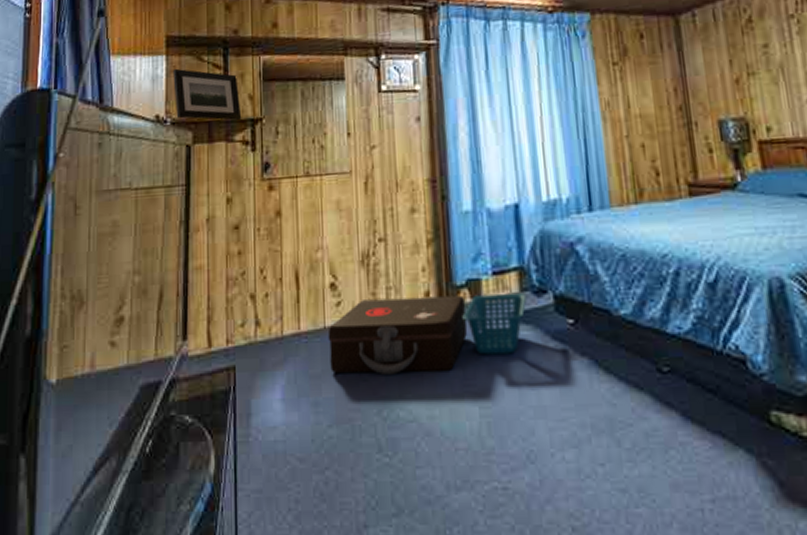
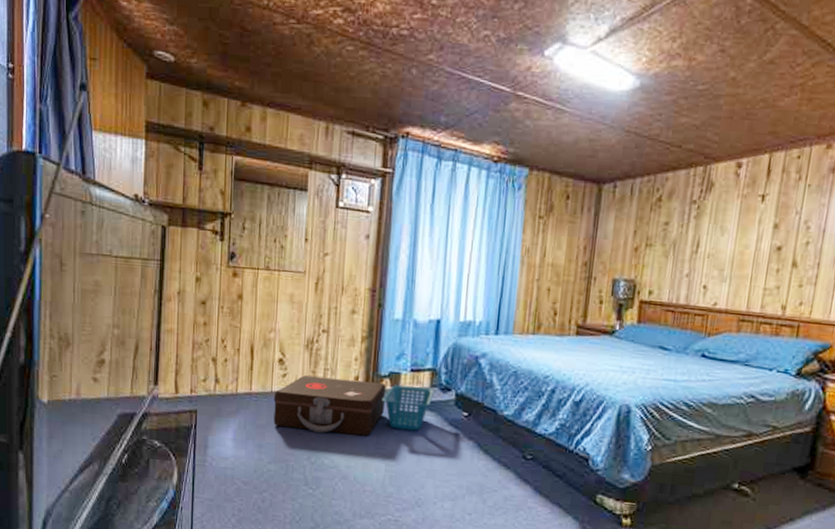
picture frame: present [173,68,242,121] -> none [151,154,213,211]

